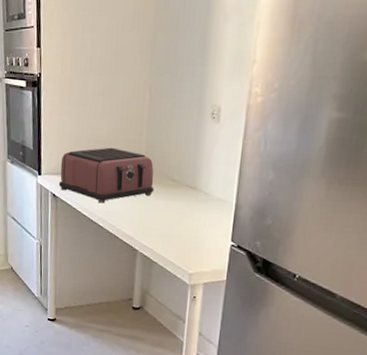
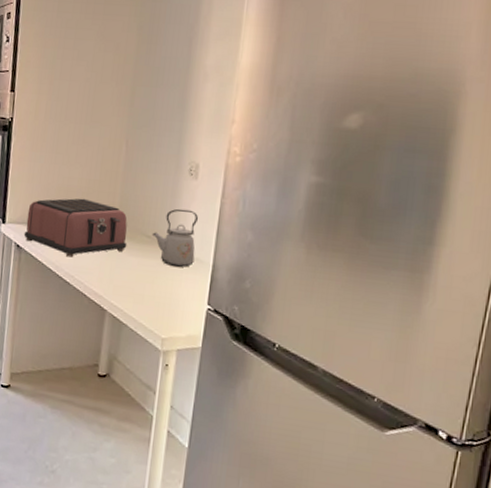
kettle: none [177,152,222,208] -> present [151,208,199,268]

